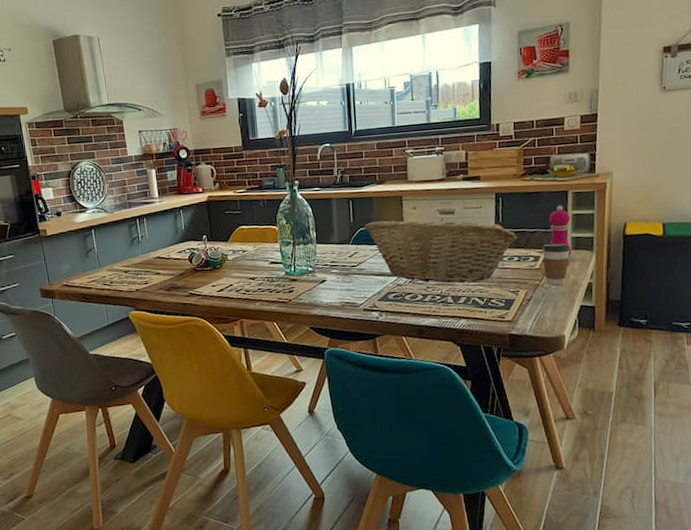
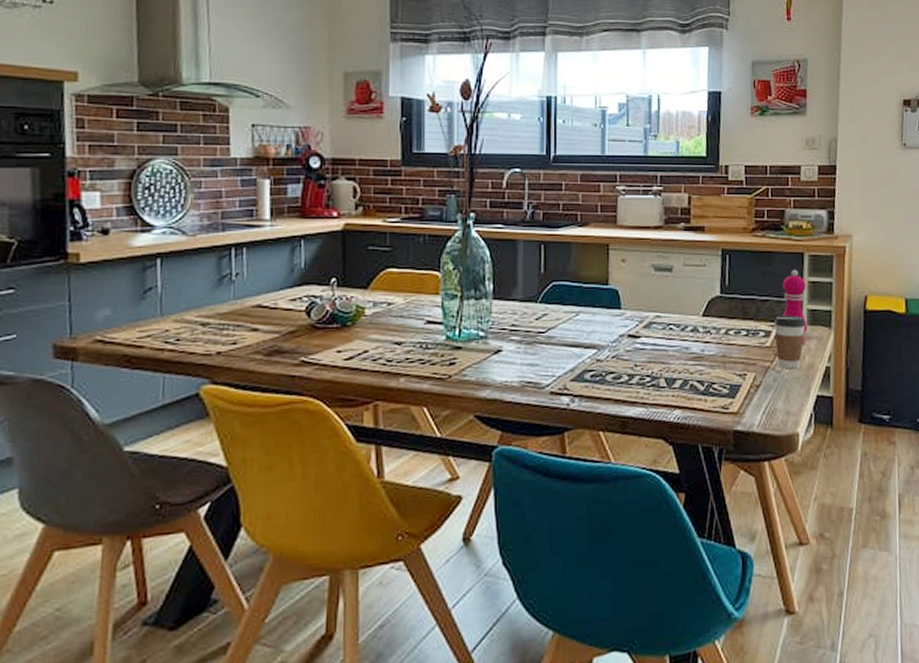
fruit basket: present [364,218,517,283] -> none [558,274,746,361]

